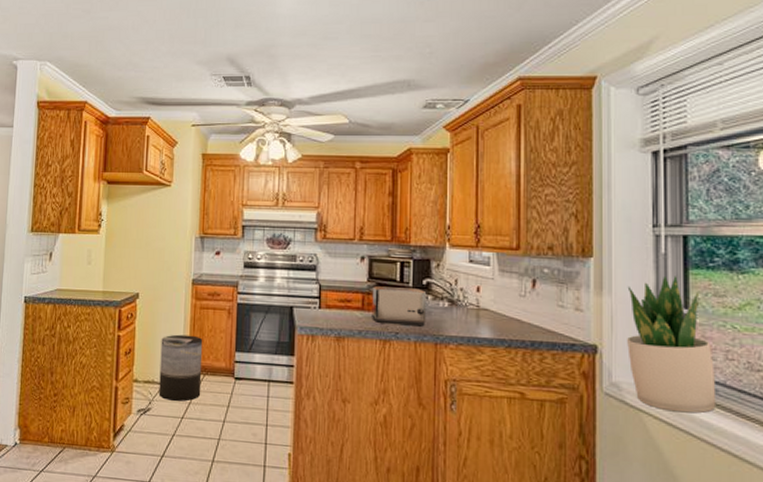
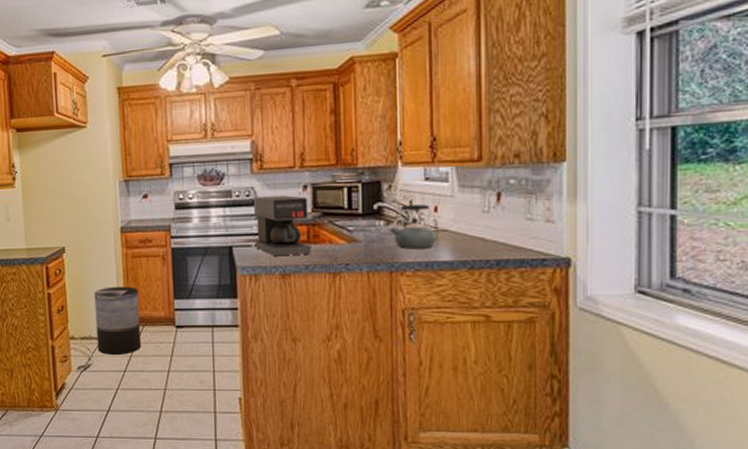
coffee maker: none [313,263,365,322] -> present [254,195,311,258]
toaster: present [372,286,428,327] -> none [318,214,380,256]
kettle: none [434,283,478,325] -> present [387,204,437,250]
planter: present [627,276,717,414] -> none [605,173,705,321]

